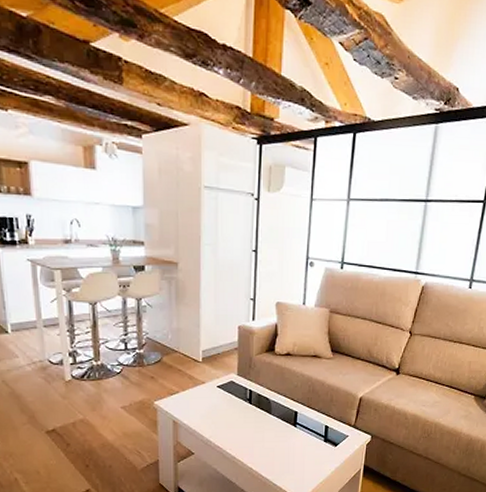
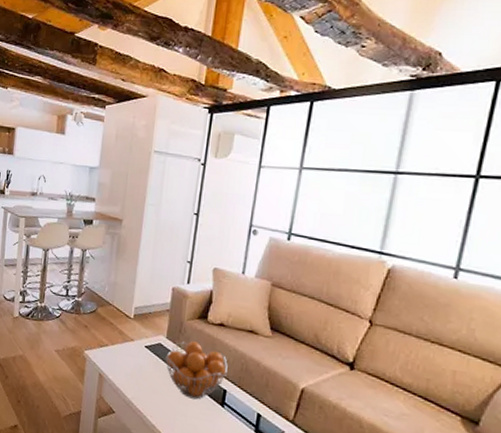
fruit basket: none [238,374,297,426] -> present [165,341,228,400]

